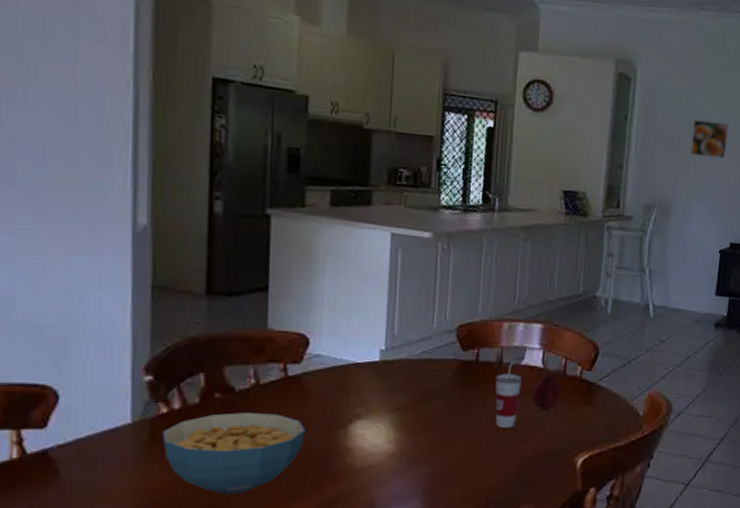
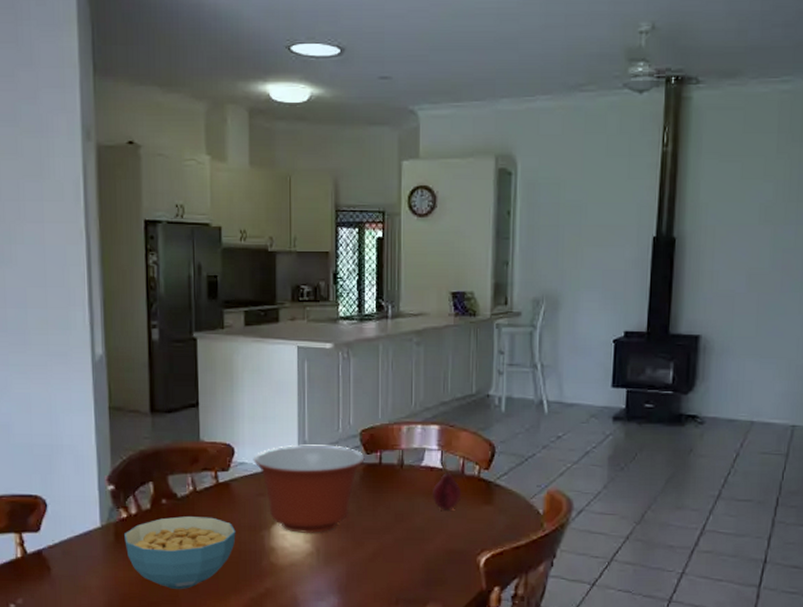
mixing bowl: none [331,337,461,434] -> present [253,444,365,534]
cup: present [495,360,522,428] -> none [397,462,422,528]
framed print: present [690,120,728,159] -> none [577,206,615,244]

